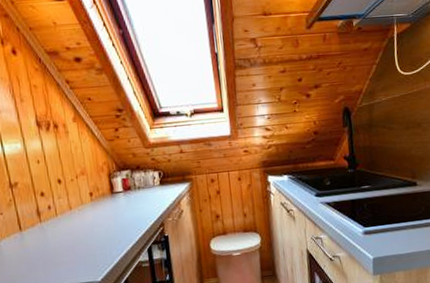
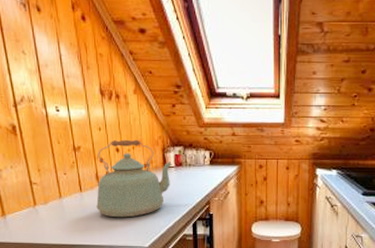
kettle: none [37,168,120,254] -> present [96,139,172,218]

